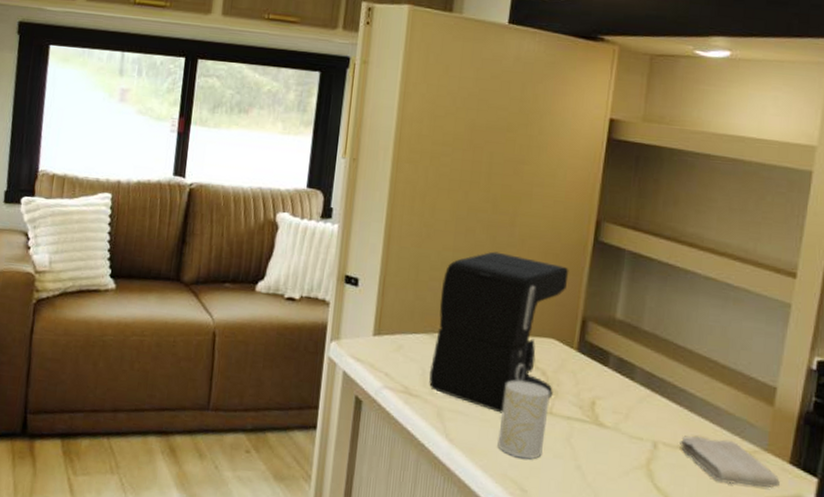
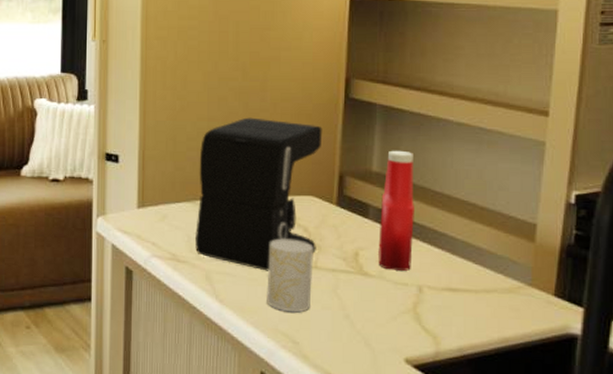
ketchup bottle: none [614,298,659,425] -> present [378,150,414,271]
washcloth: present [680,436,780,488] -> none [444,277,546,321]

